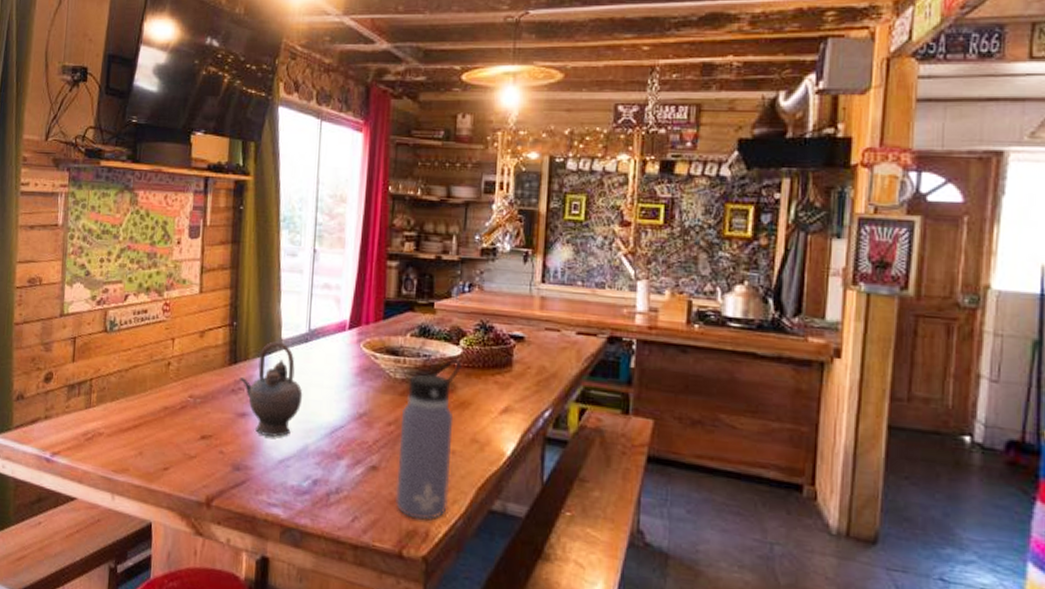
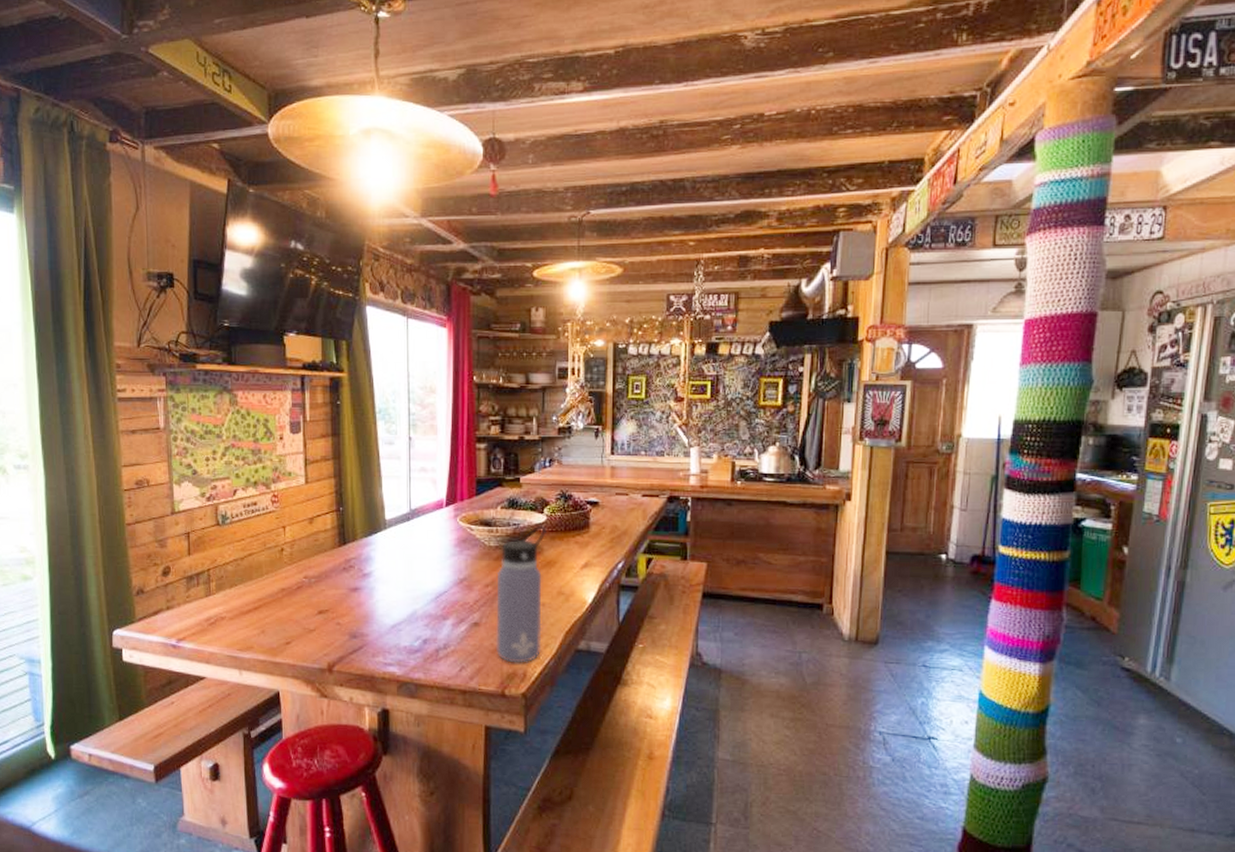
teapot: present [238,341,303,437] -> none [349,522,409,606]

